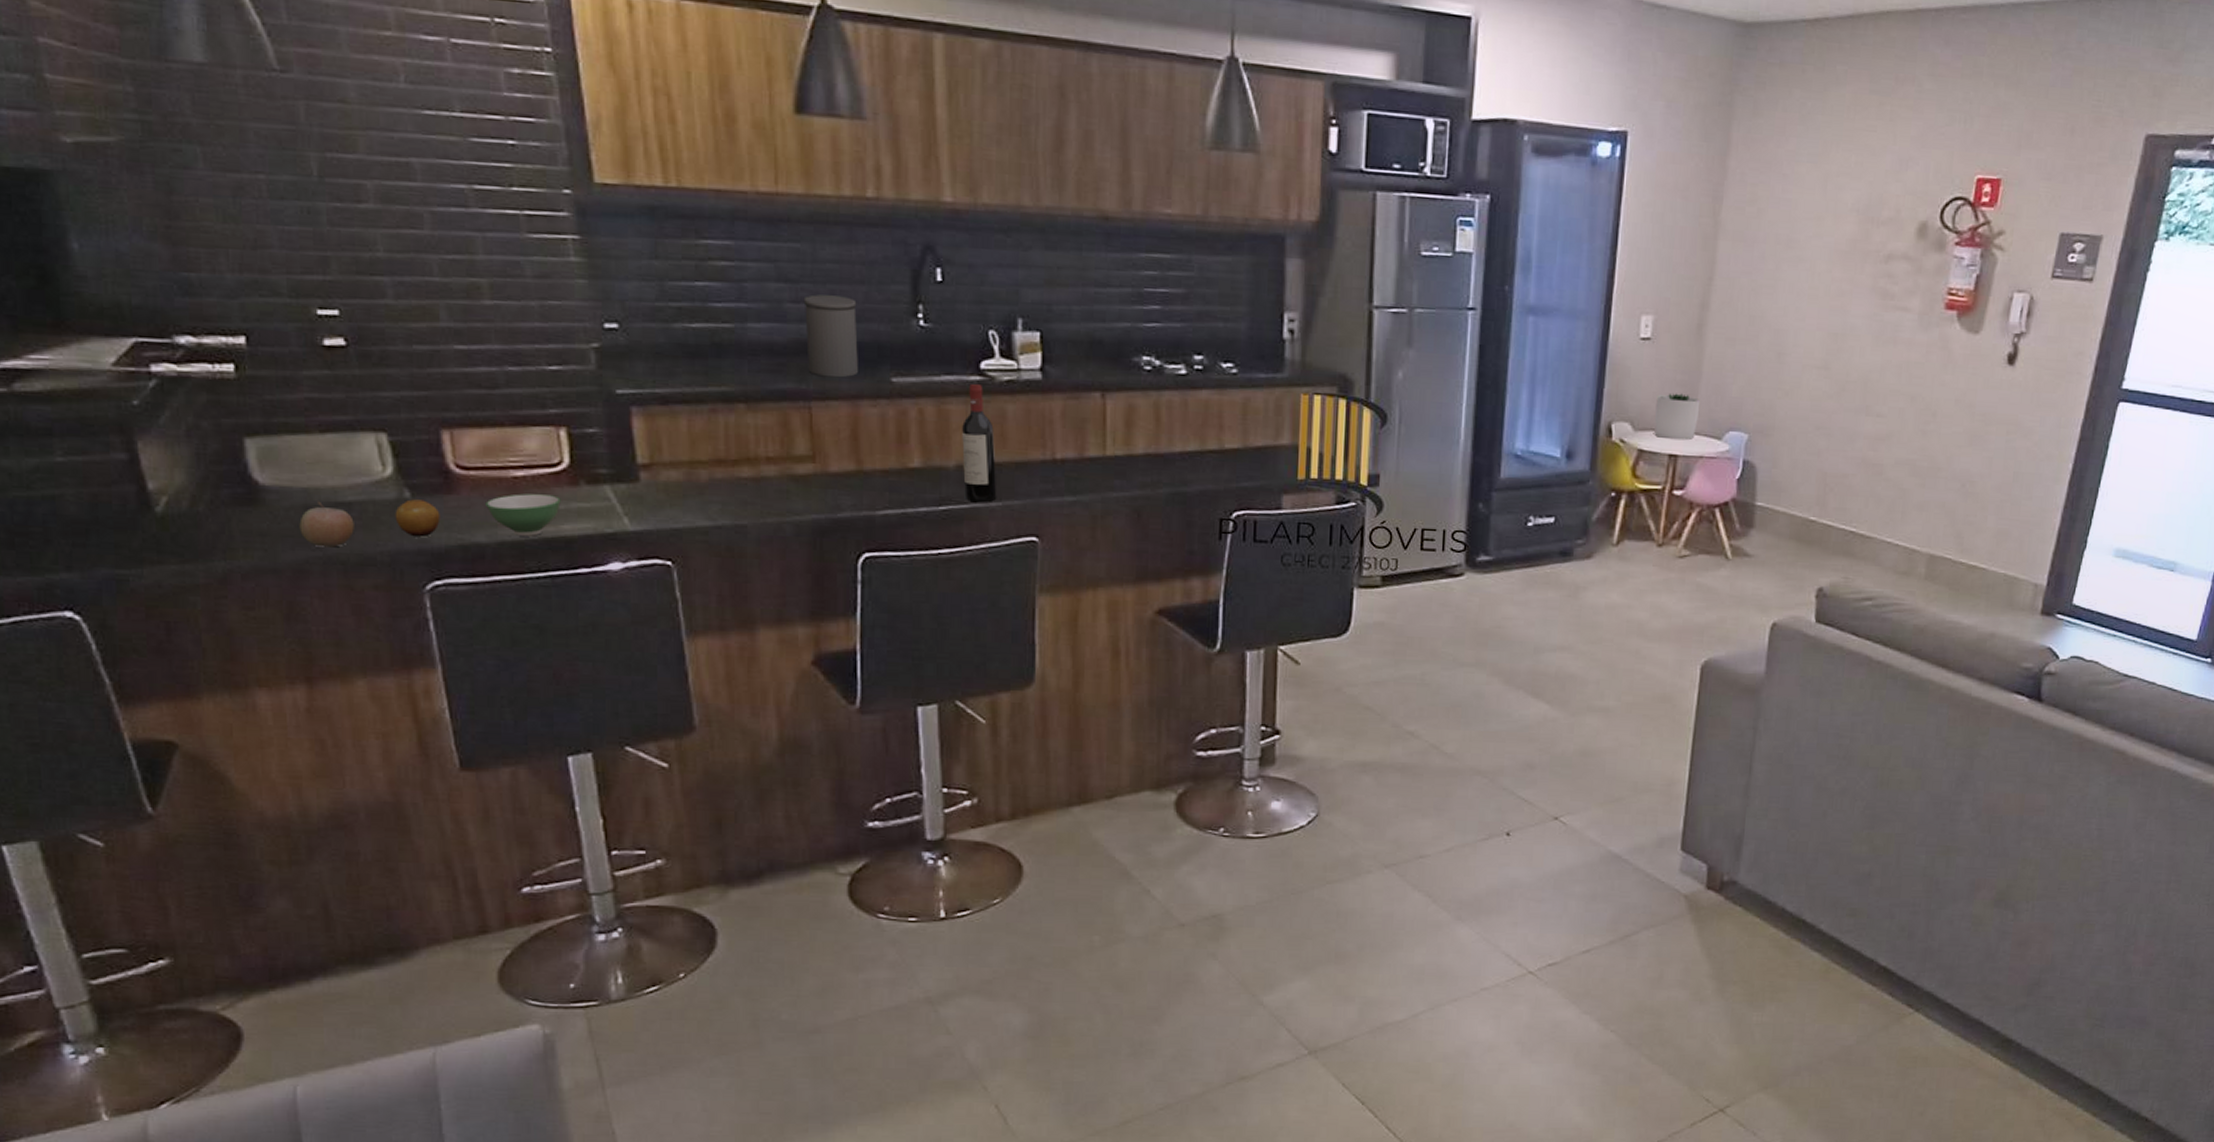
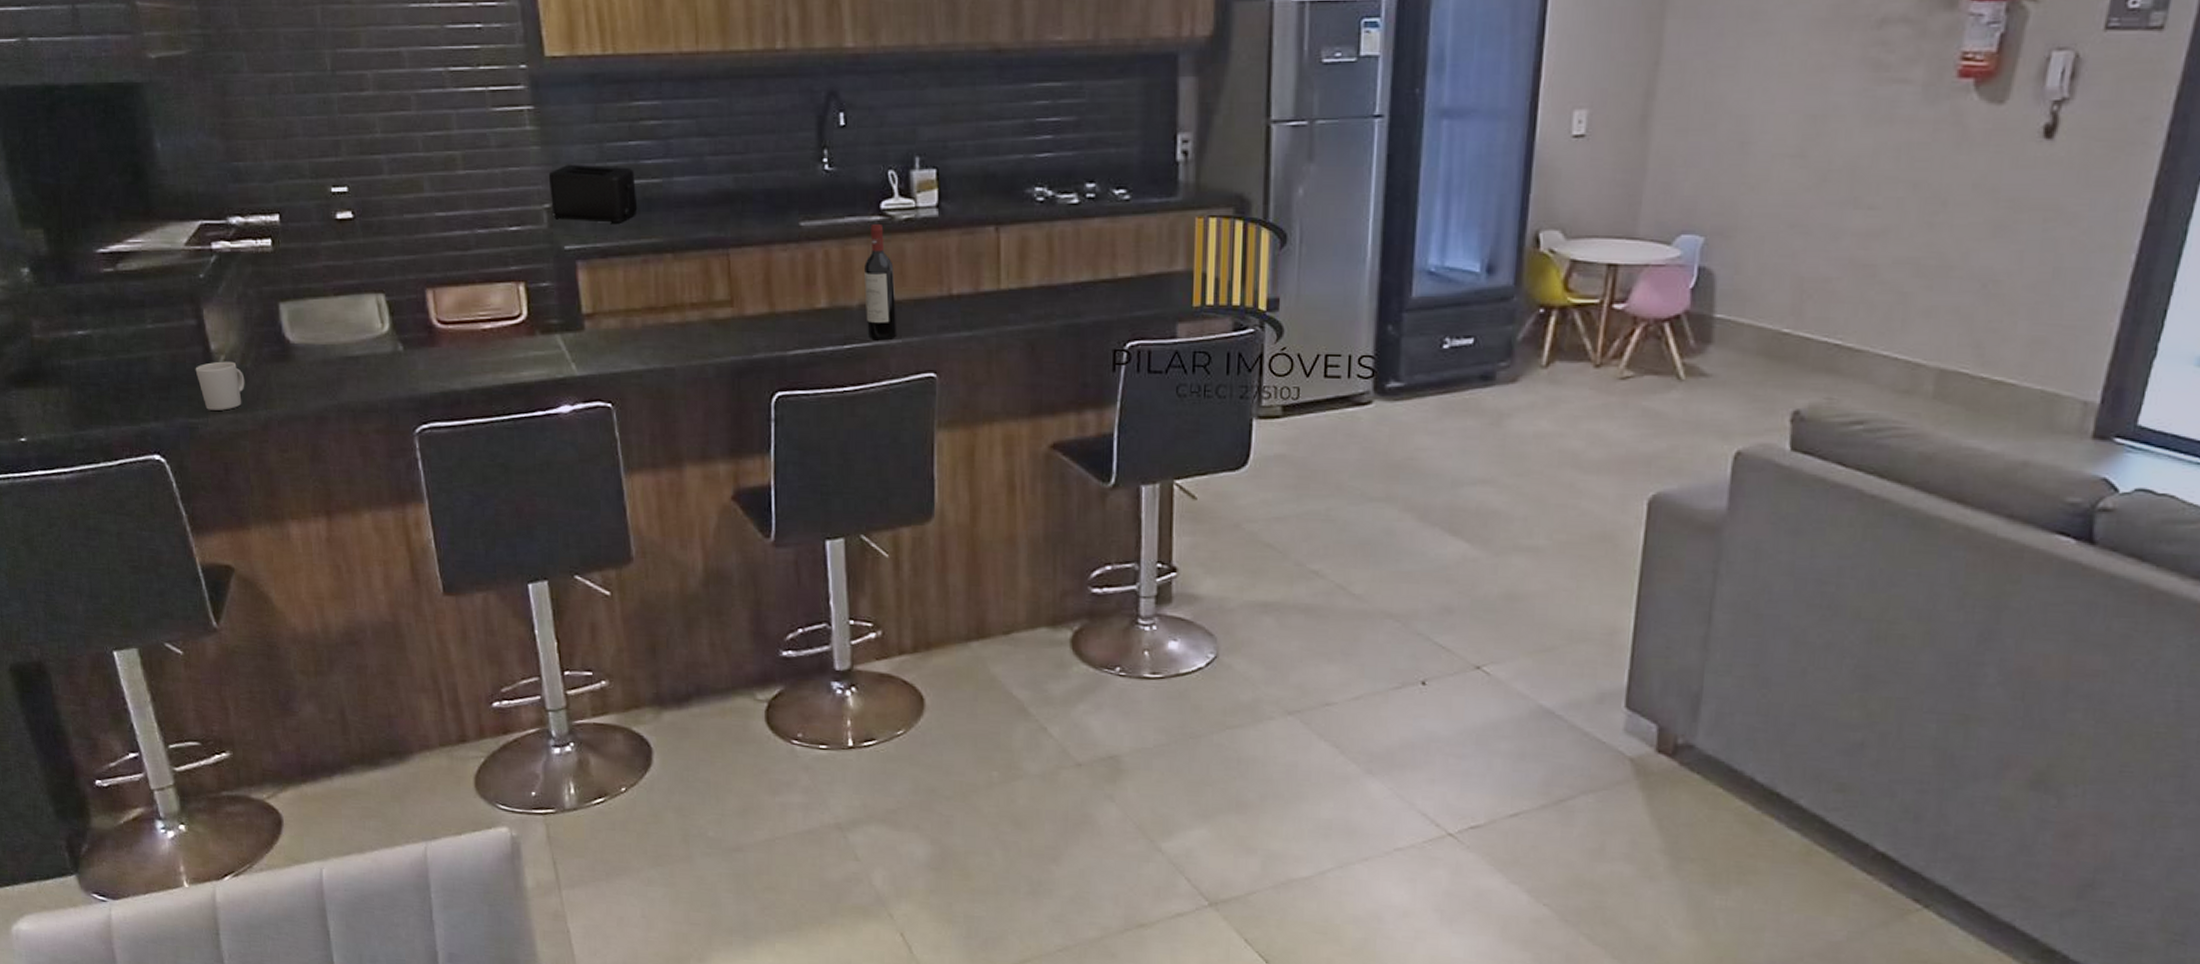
mug: none [125,503,196,561] -> present [195,361,245,411]
fruit: present [299,501,354,548] -> none [320,356,361,397]
fruit: present [395,499,441,538] -> none [391,352,426,386]
bowl: present [486,493,561,537] -> none [461,343,521,383]
toaster: none [597,302,705,369] -> present [548,165,638,223]
canister: present [803,294,858,378] -> none [721,146,770,225]
planter: present [1653,393,1701,441] -> none [1589,195,1646,248]

